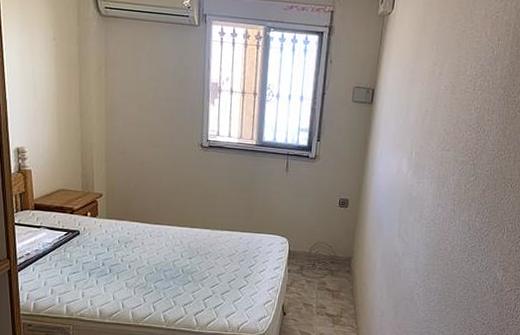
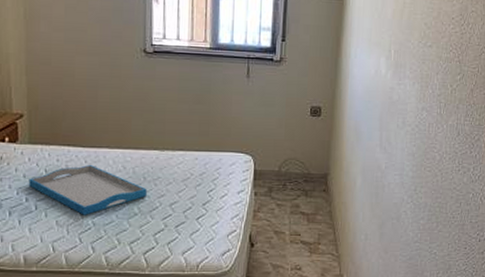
tray: none [105,239,199,280] -> present [28,165,147,215]

